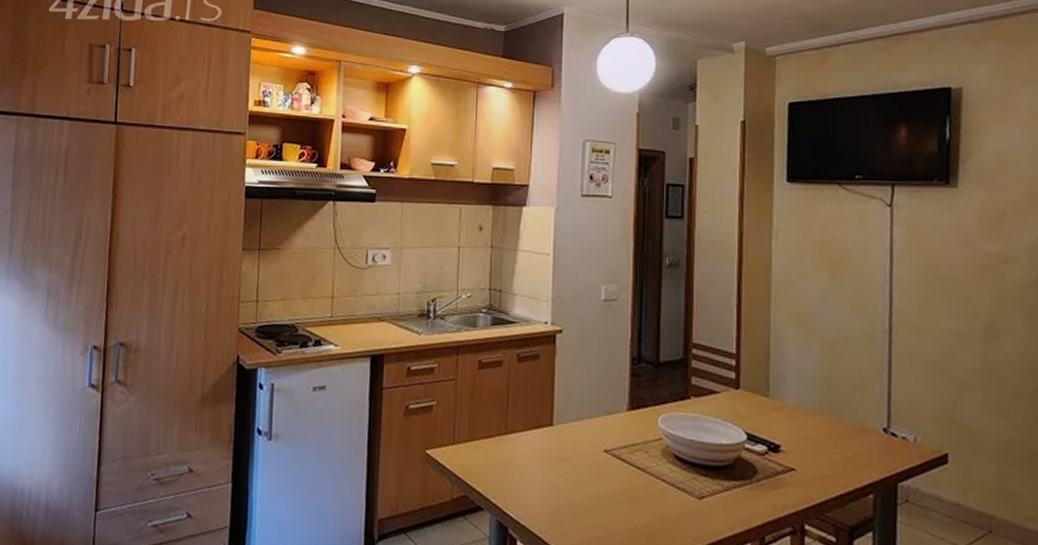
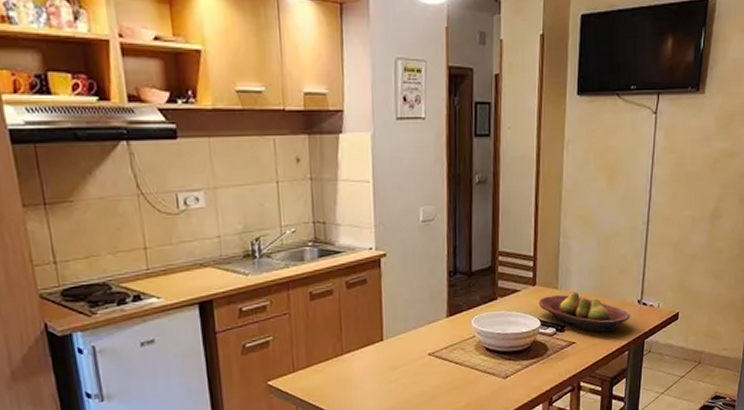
fruit bowl: none [743,403,873,464] -> present [538,291,630,333]

